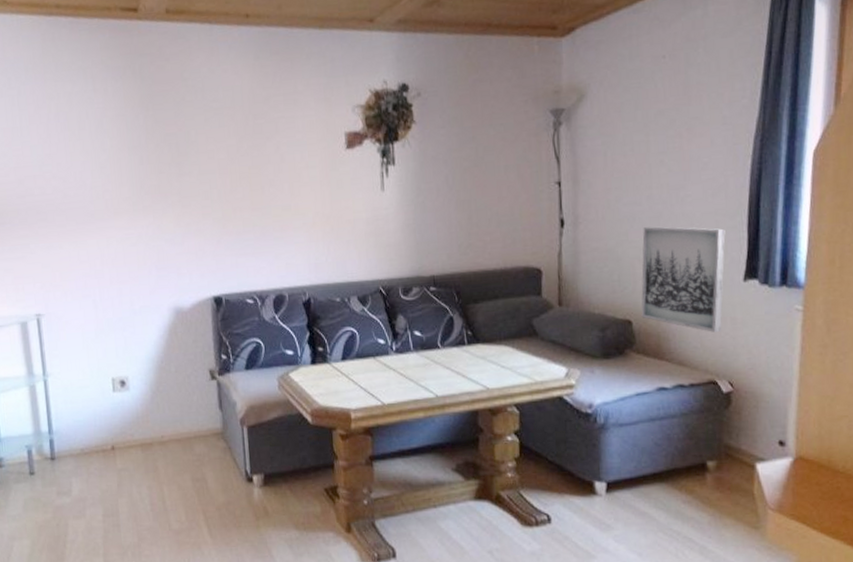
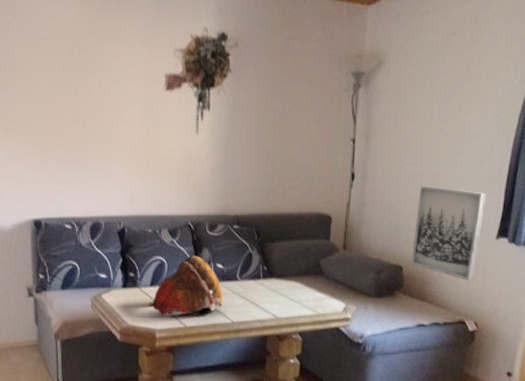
decorative bowl: none [340,323,425,394] -> present [148,256,223,317]

